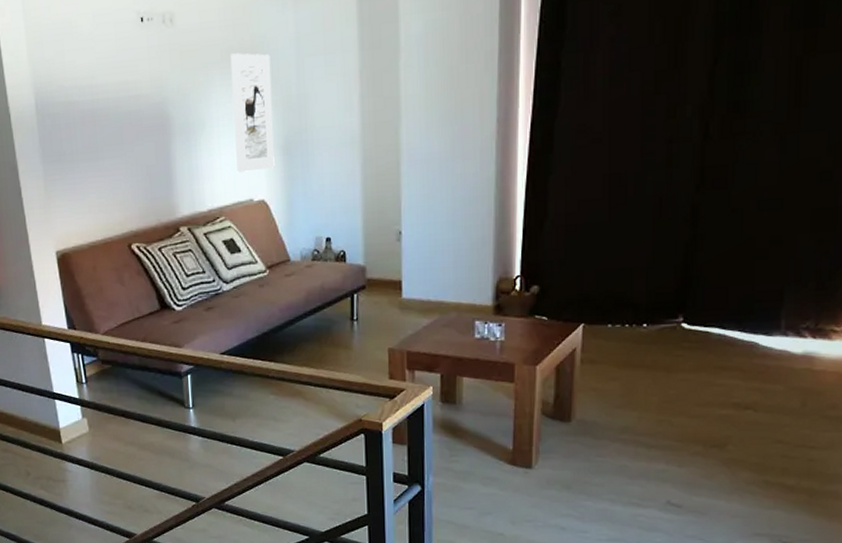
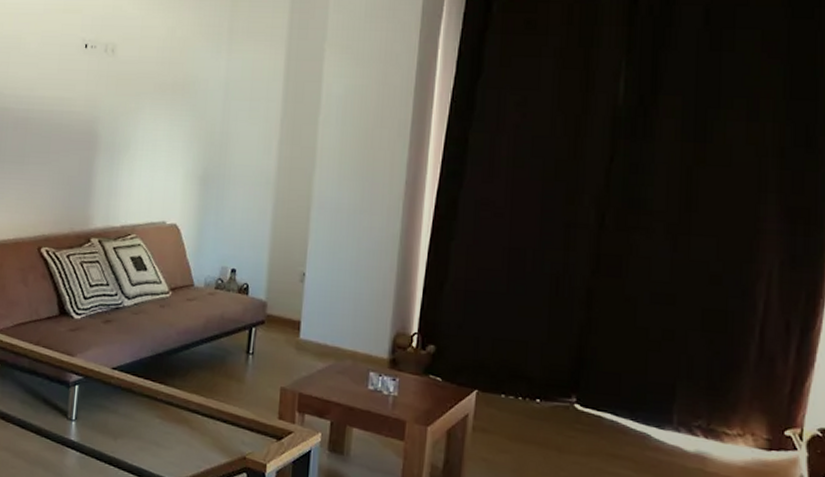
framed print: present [230,53,275,173] -> none [154,87,200,196]

